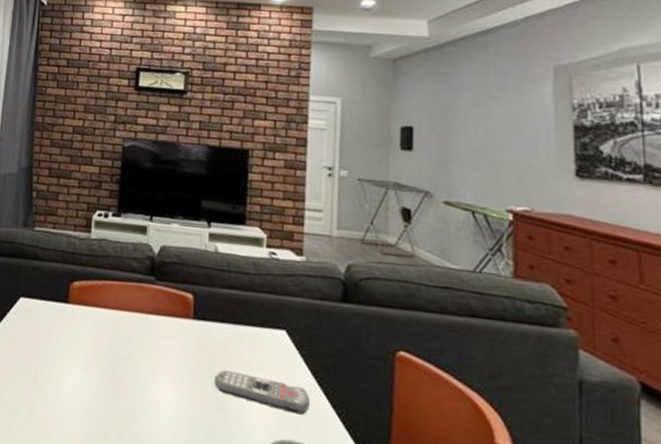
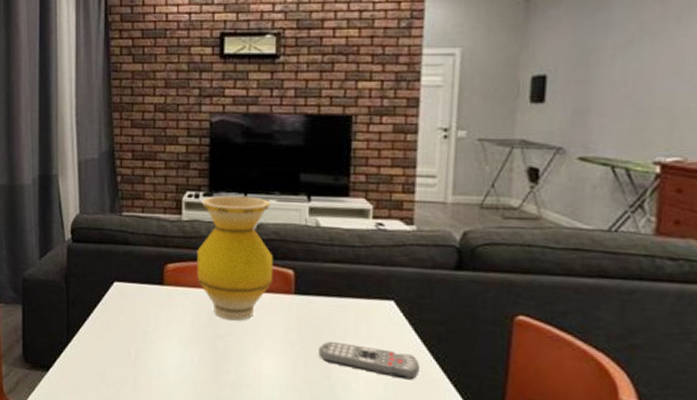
vase: none [101,216,175,344] -> present [197,195,274,321]

